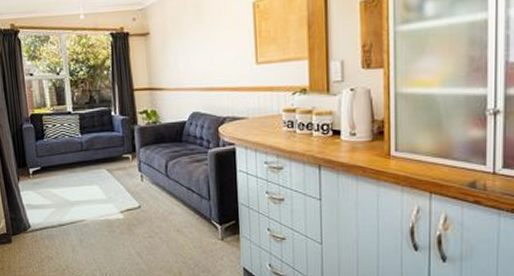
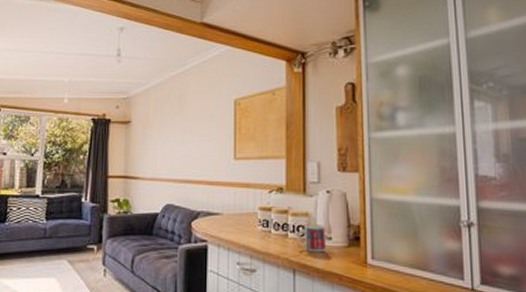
mug: none [321,122,350,148] -> present [296,224,326,253]

